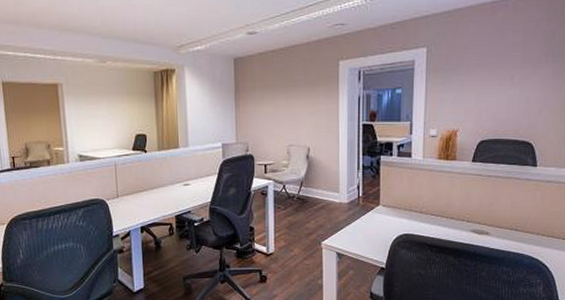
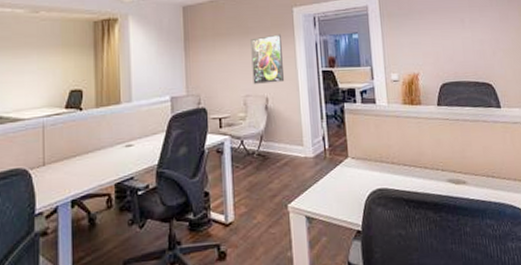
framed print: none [296,87,327,135] -> present [250,34,285,84]

